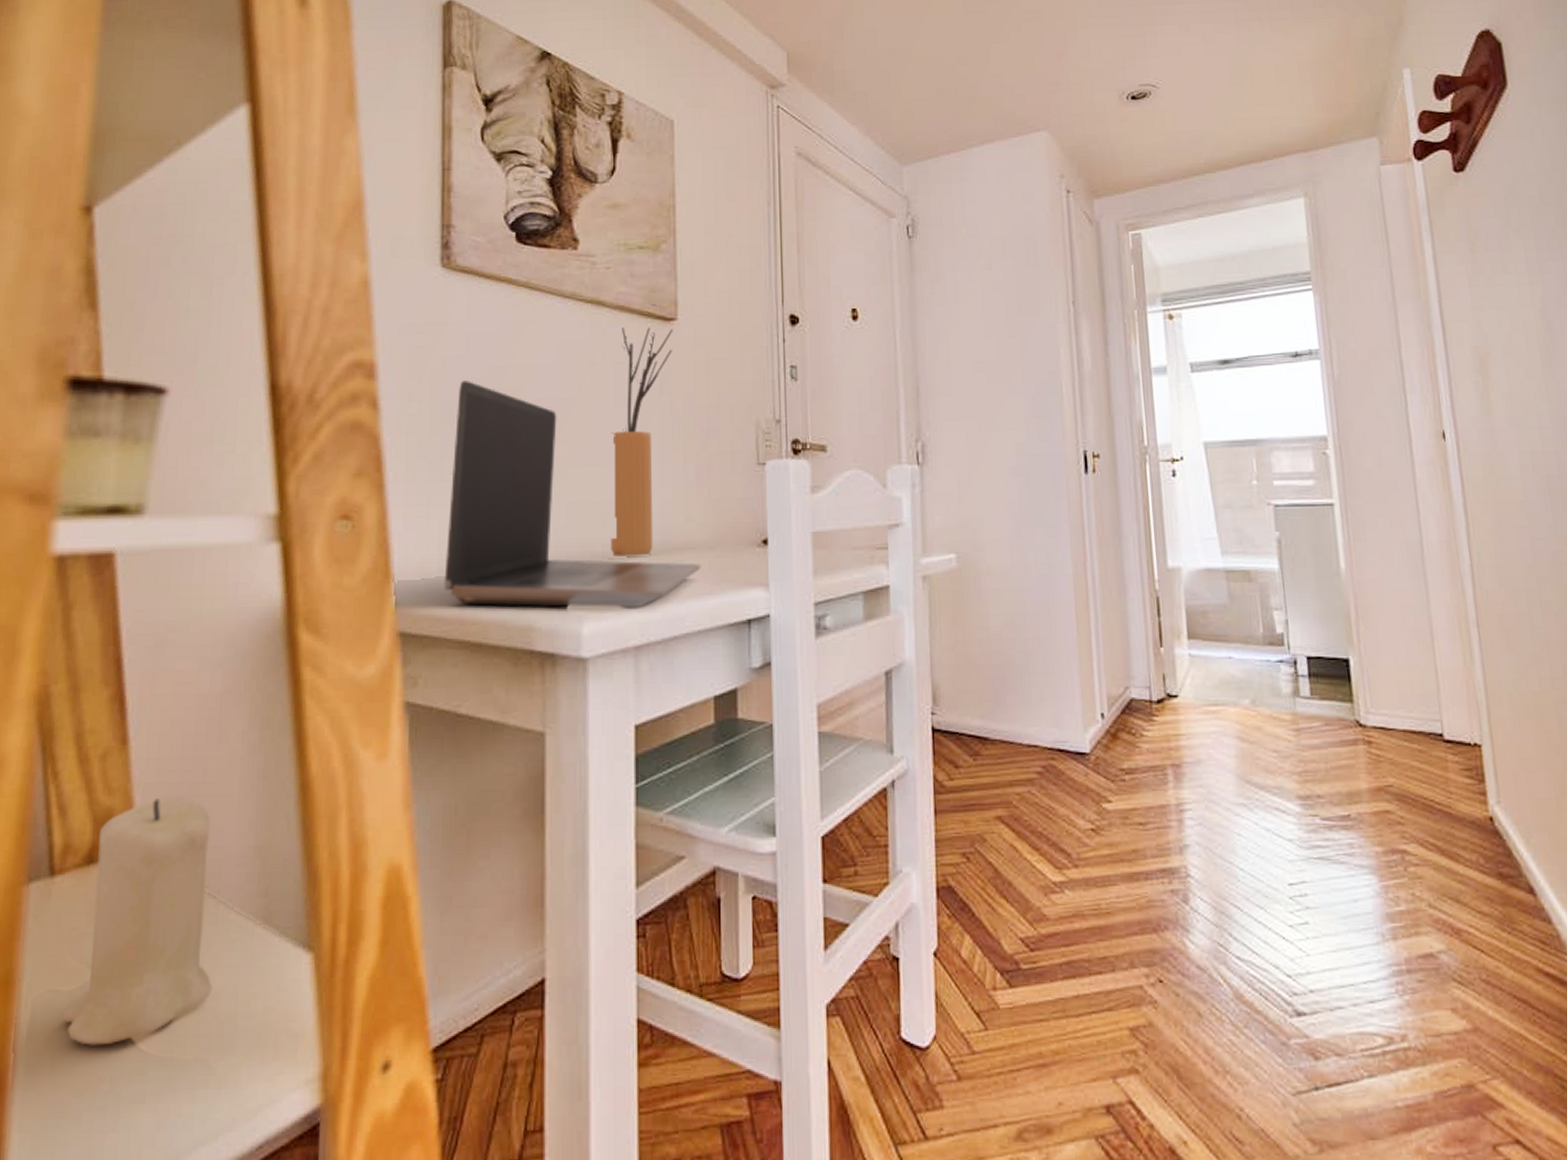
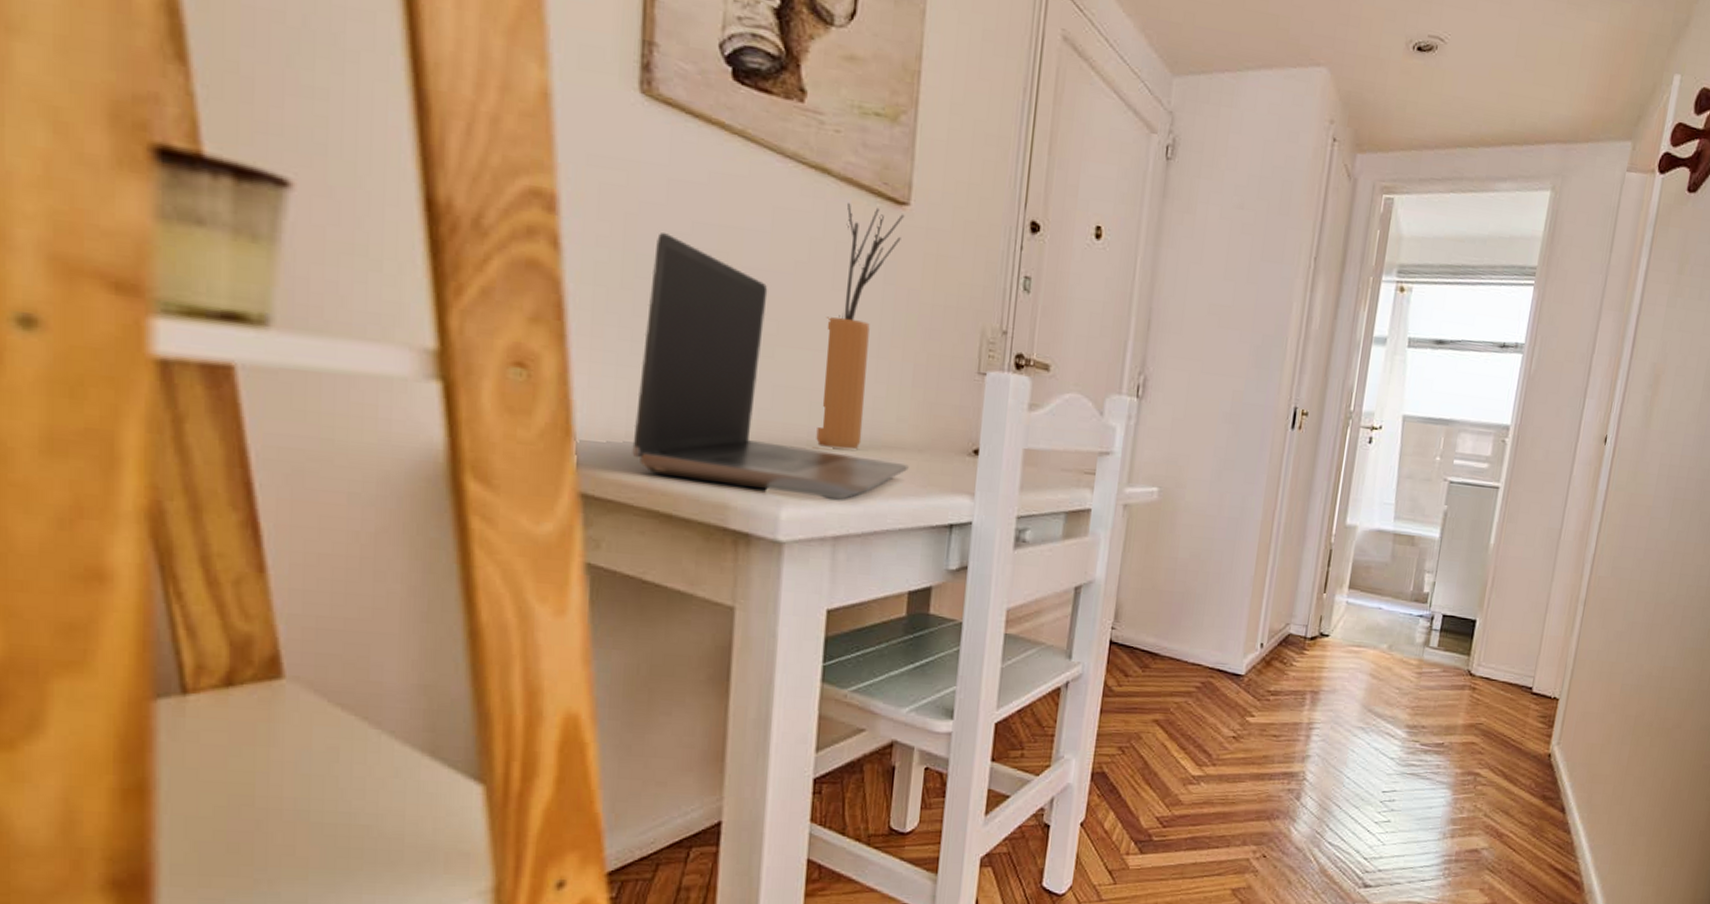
candle: present [62,798,213,1046] -> none [209,630,377,852]

